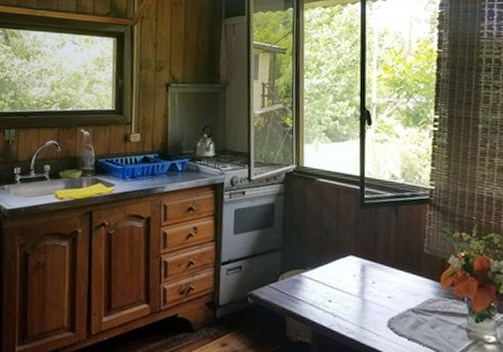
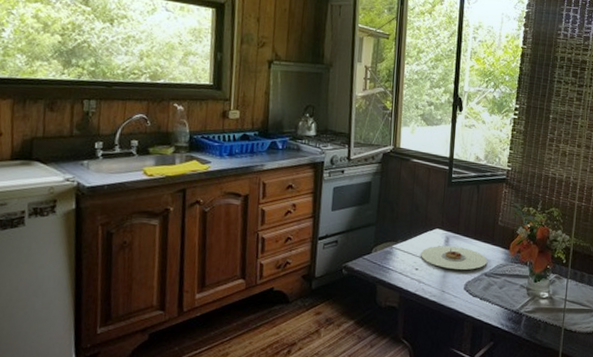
plate: none [334,275,413,304] -> present [421,246,487,270]

